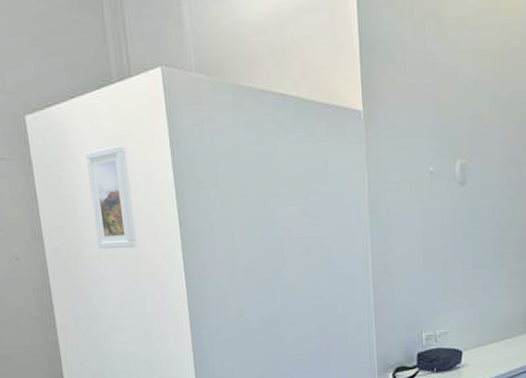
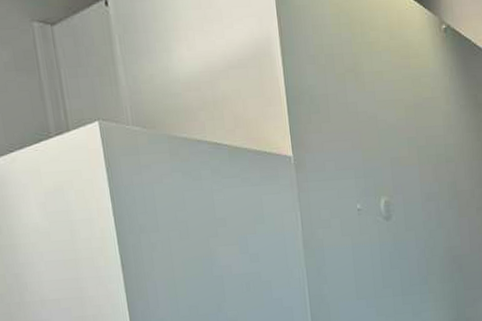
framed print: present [85,145,138,250] -> none [25,194,81,295]

